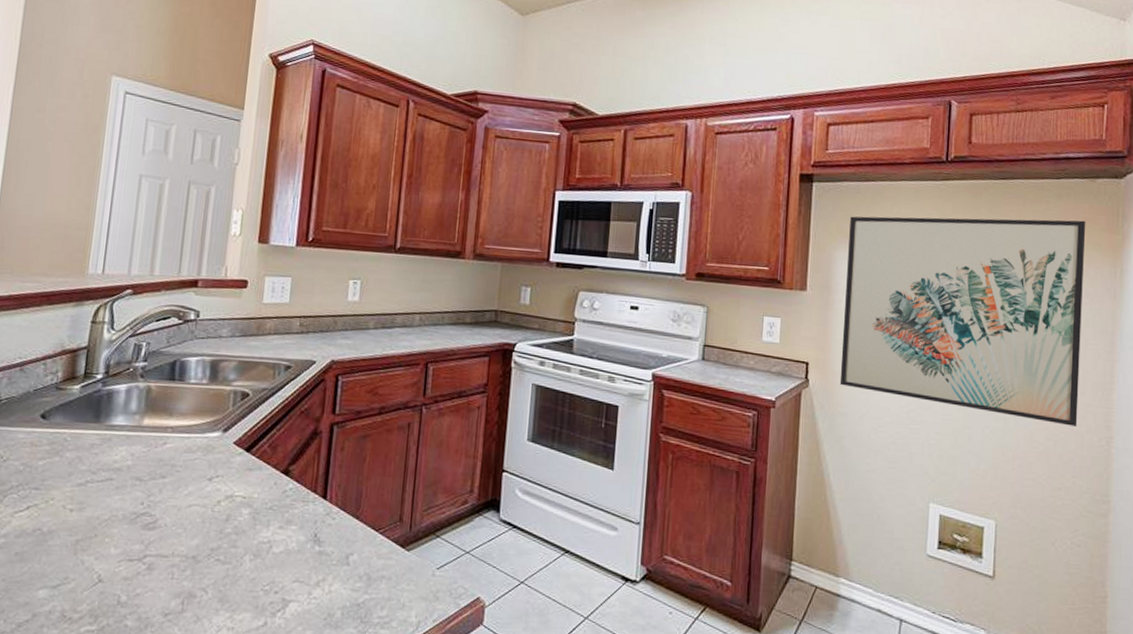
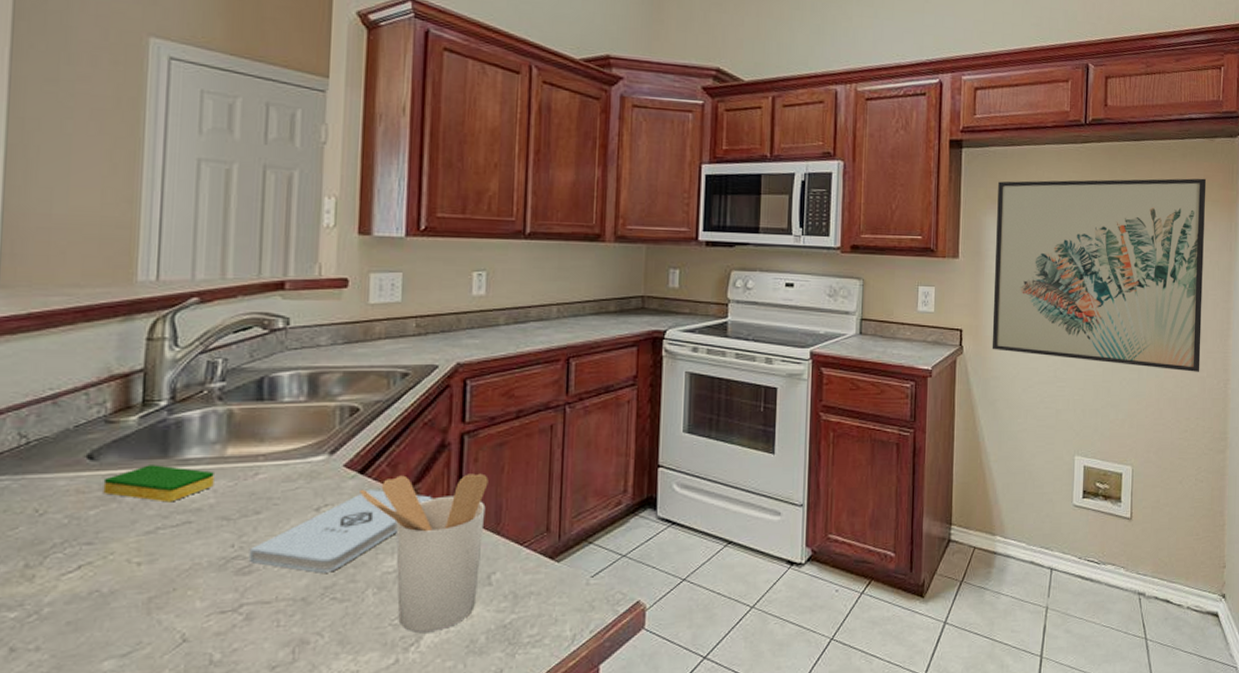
dish sponge: none [50,427,133,461] -> present [103,465,214,503]
notepad: none [153,465,304,536] -> present [248,489,432,573]
utensil holder: none [245,456,352,601] -> present [360,473,489,632]

